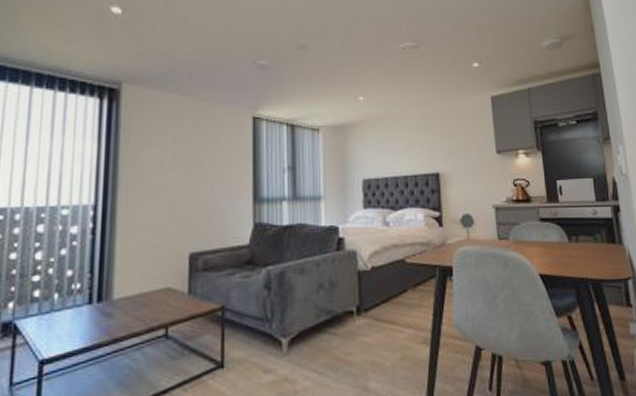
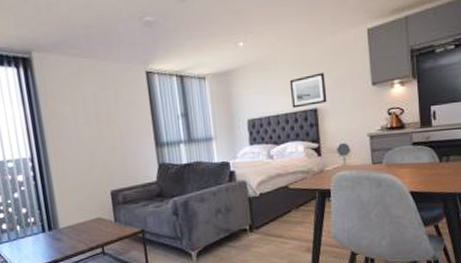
wall art: none [410,135,450,171] -> present [289,72,327,108]

